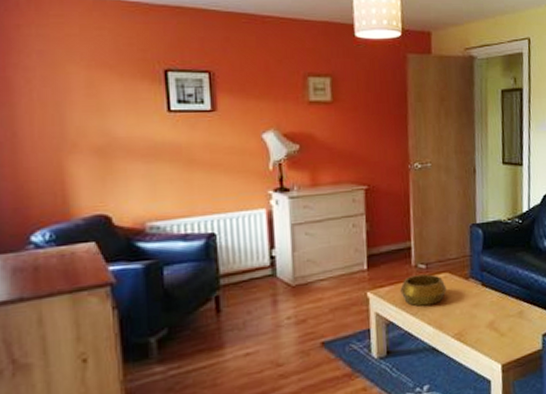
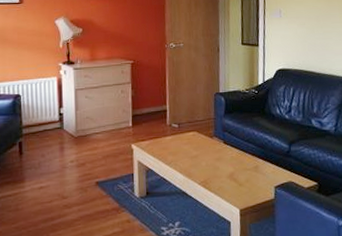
decorative bowl: present [400,274,447,306] -> none [158,132,195,158]

